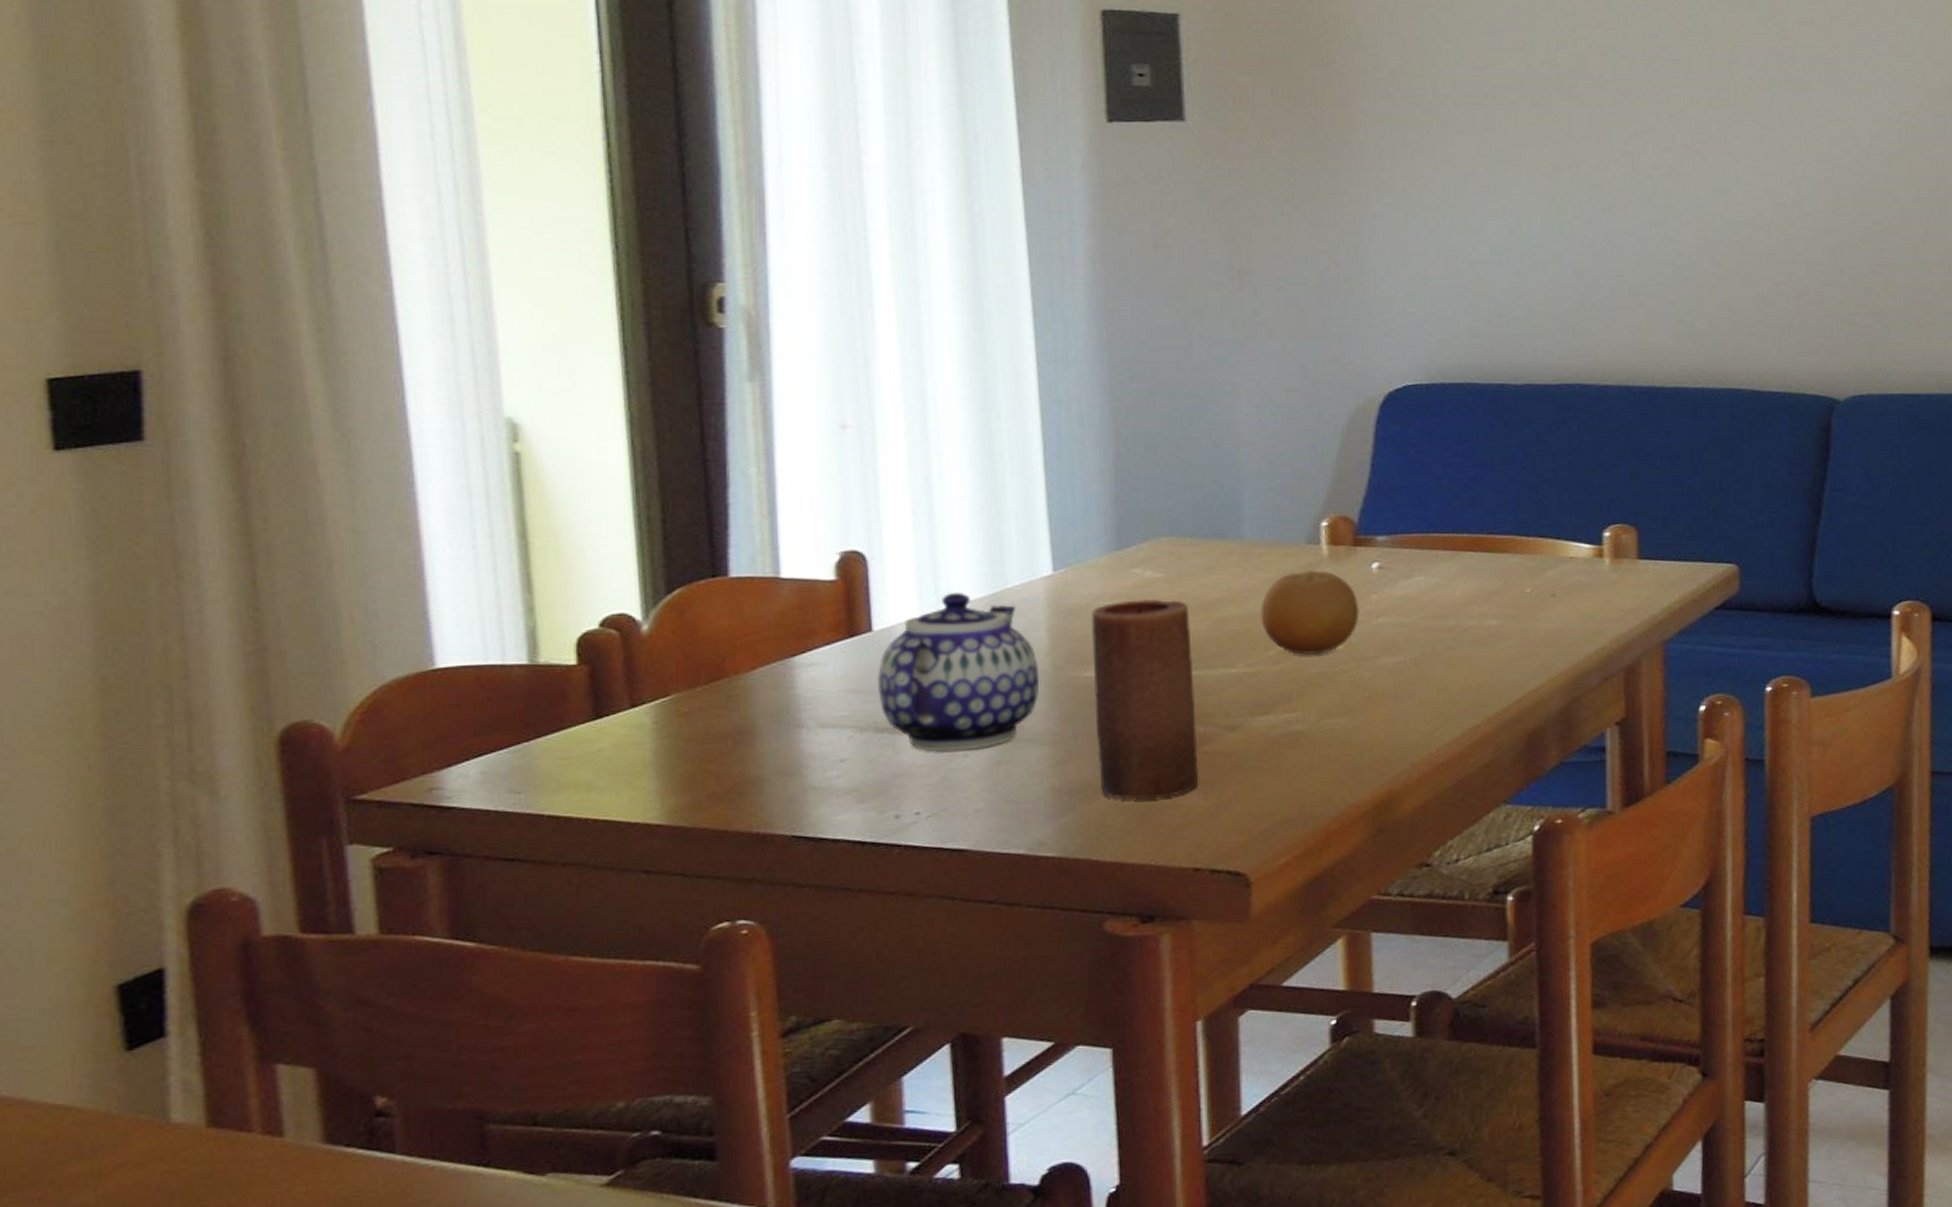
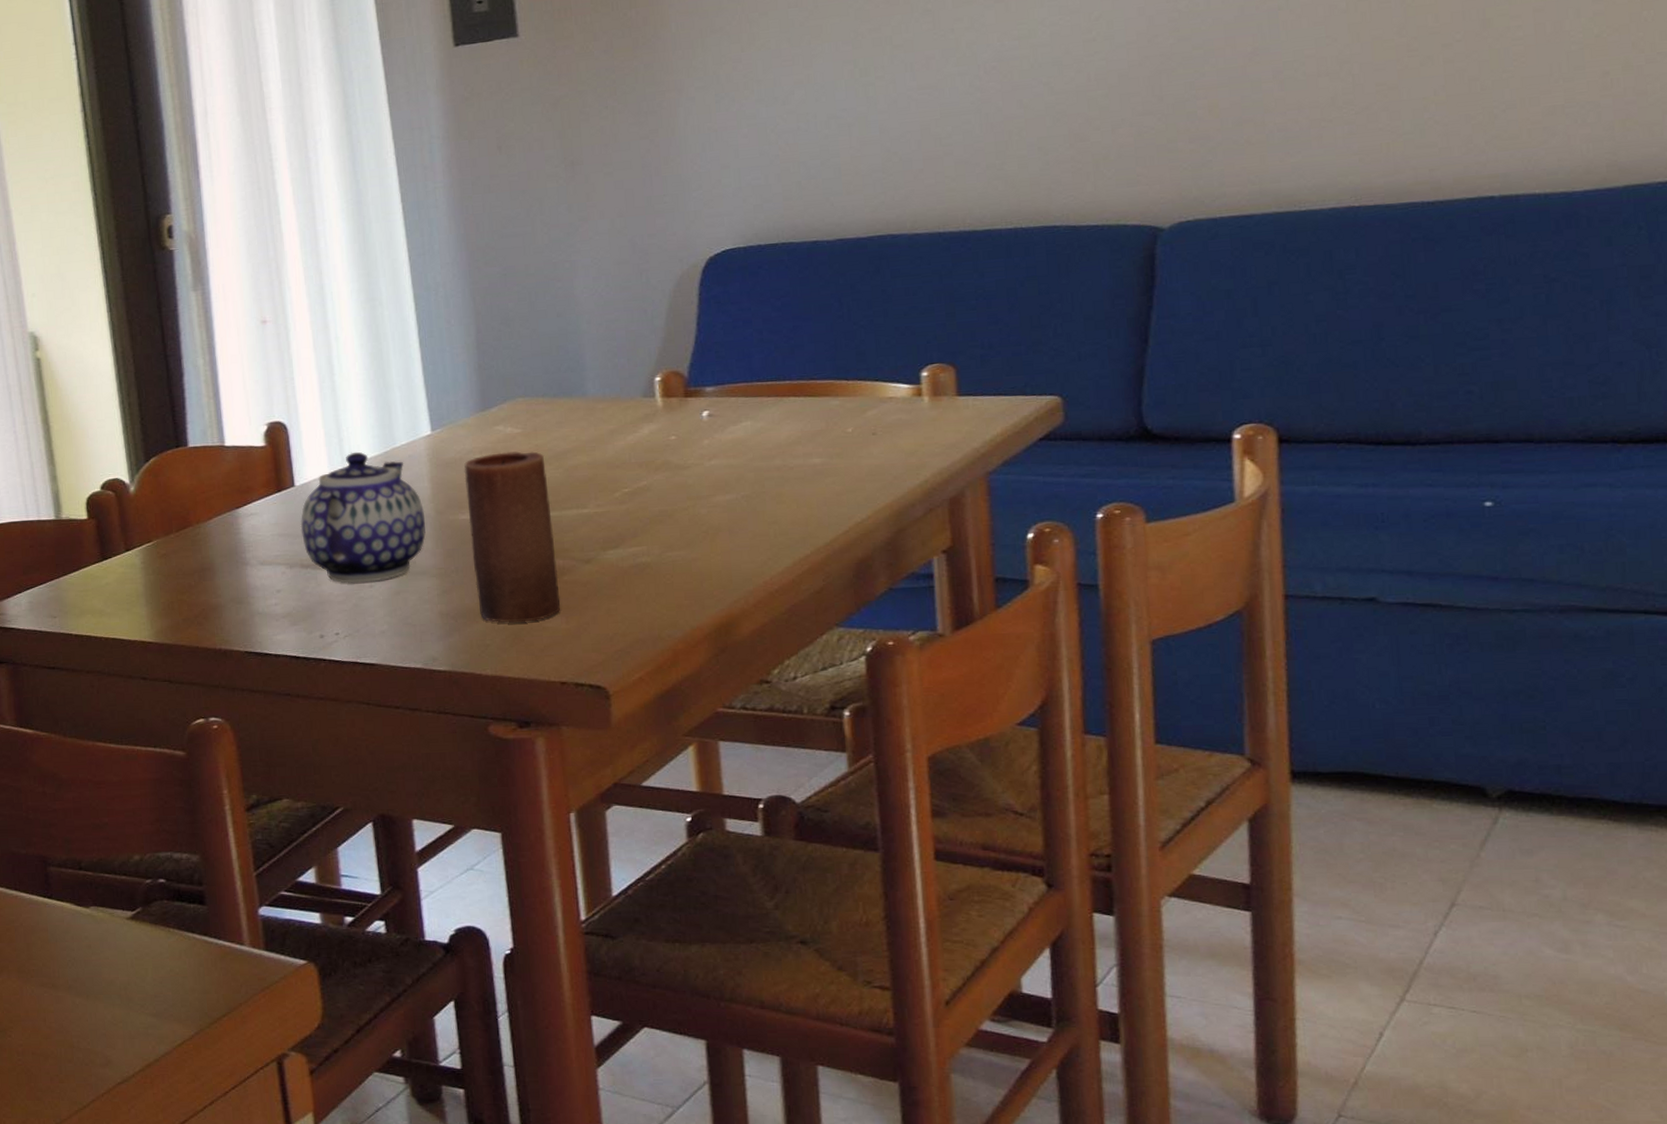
fruit: present [1261,569,1359,655] -> none [606,420,693,496]

